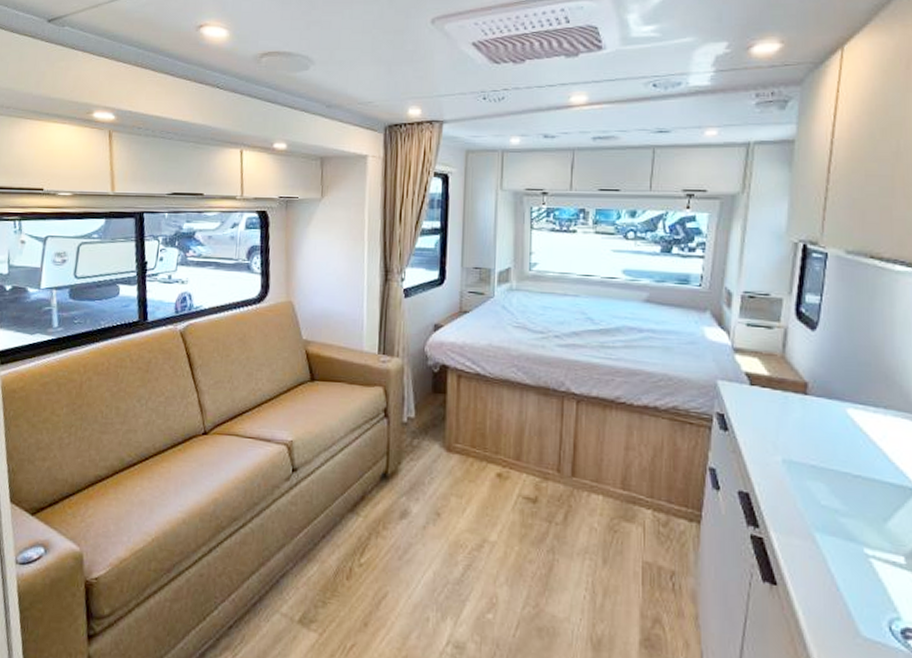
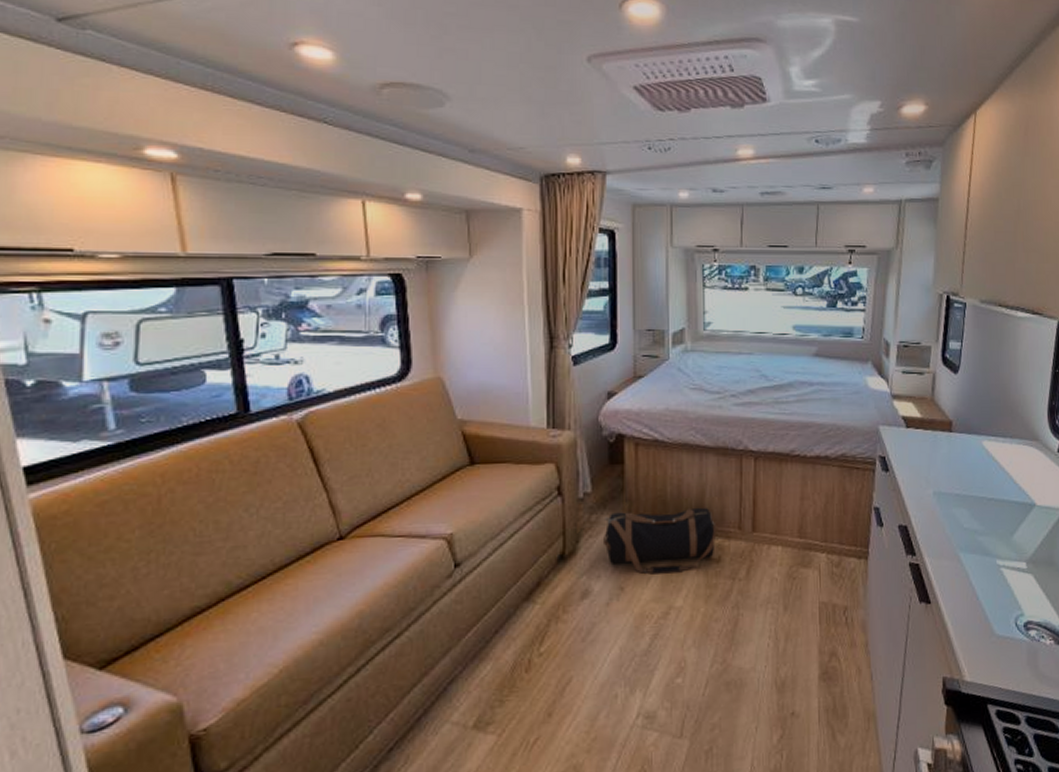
duffel bag: none [422,439,535,508] -> present [602,507,717,575]

